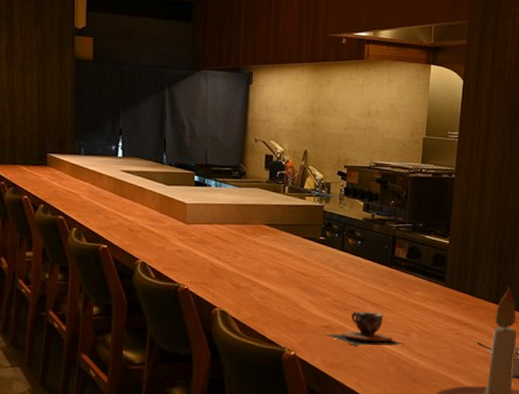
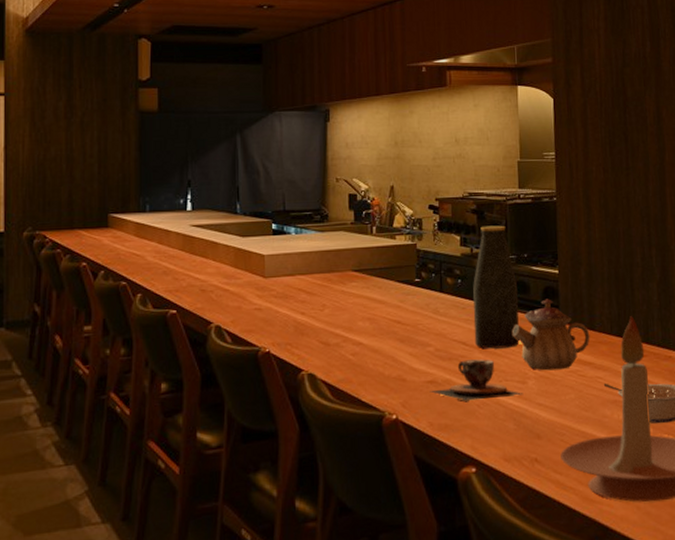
bottle: none [368,195,411,304] -> present [473,225,520,349]
teapot: none [401,265,470,327] -> present [511,299,590,371]

